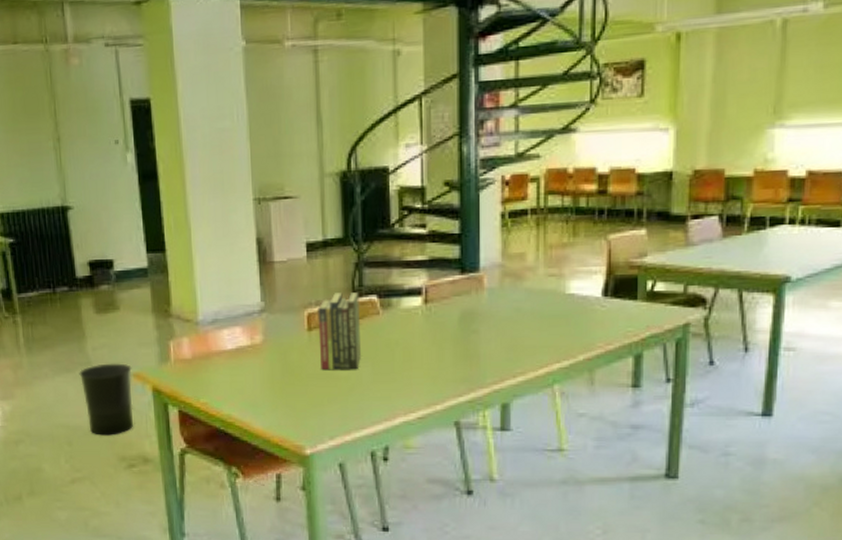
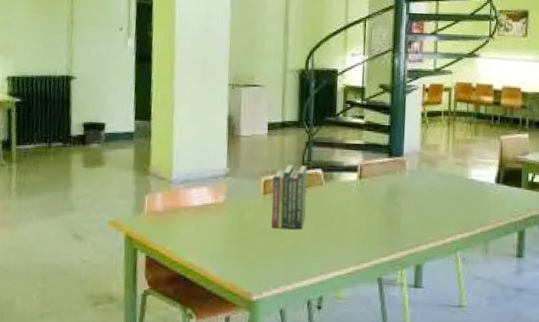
waste bin: present [79,363,133,435] -> none [61,211,109,275]

